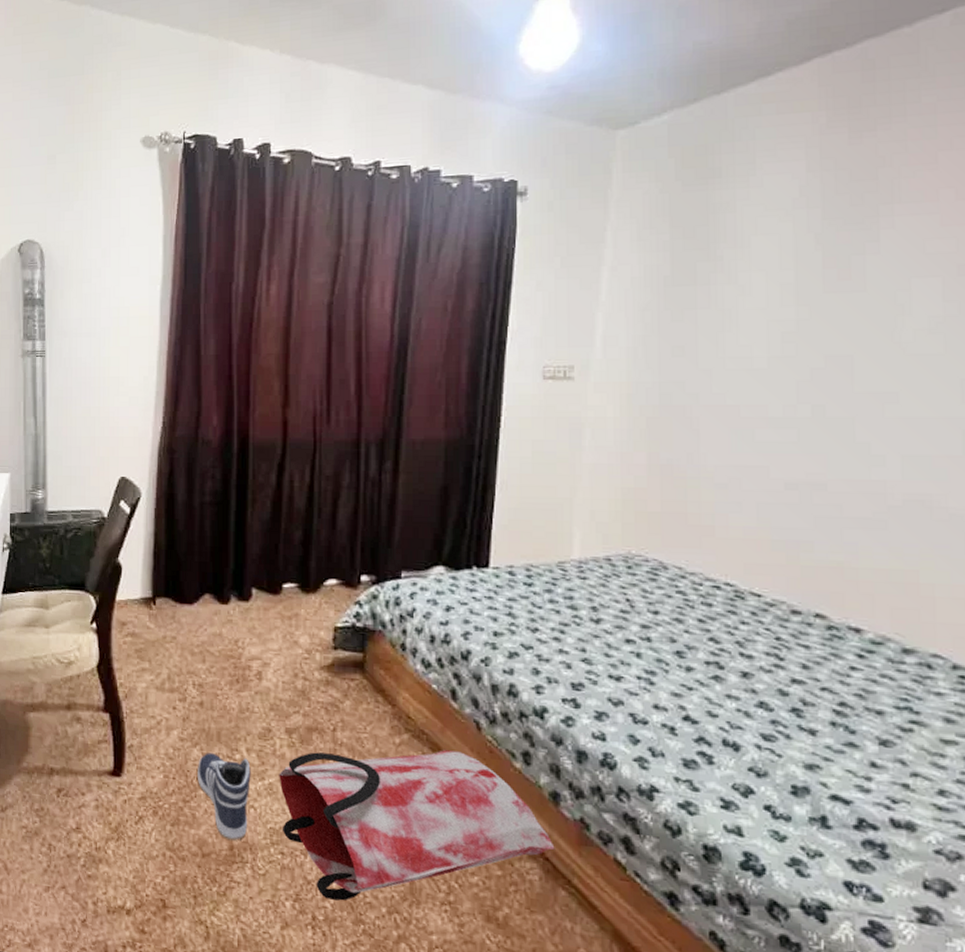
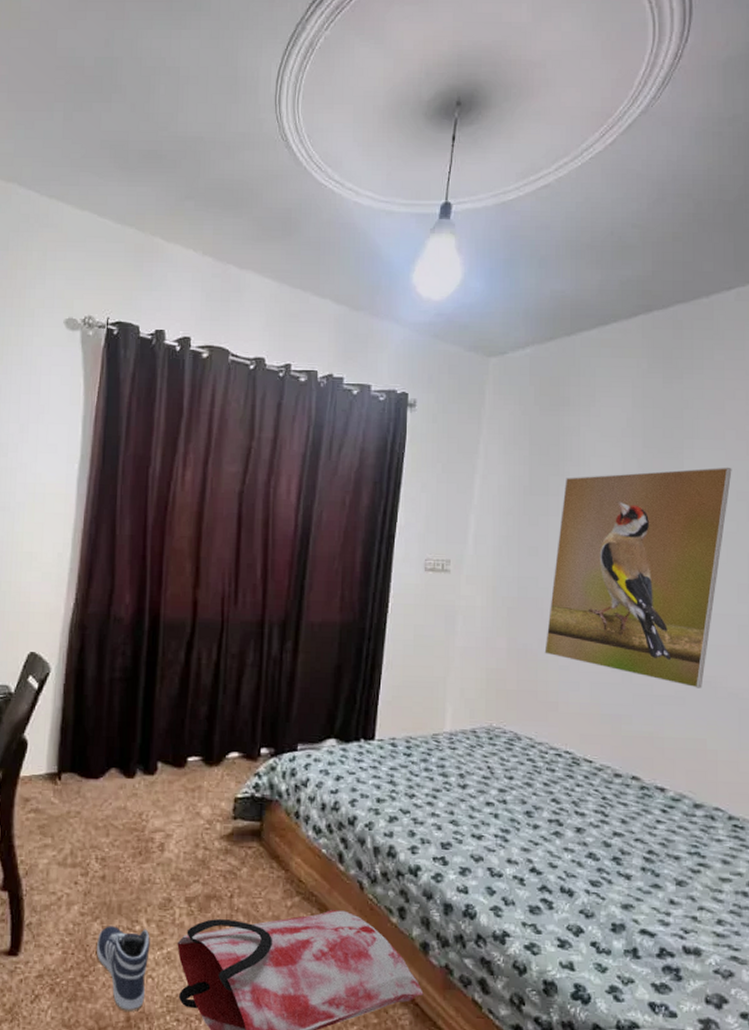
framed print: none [695,235,950,509] -> present [544,467,732,688]

